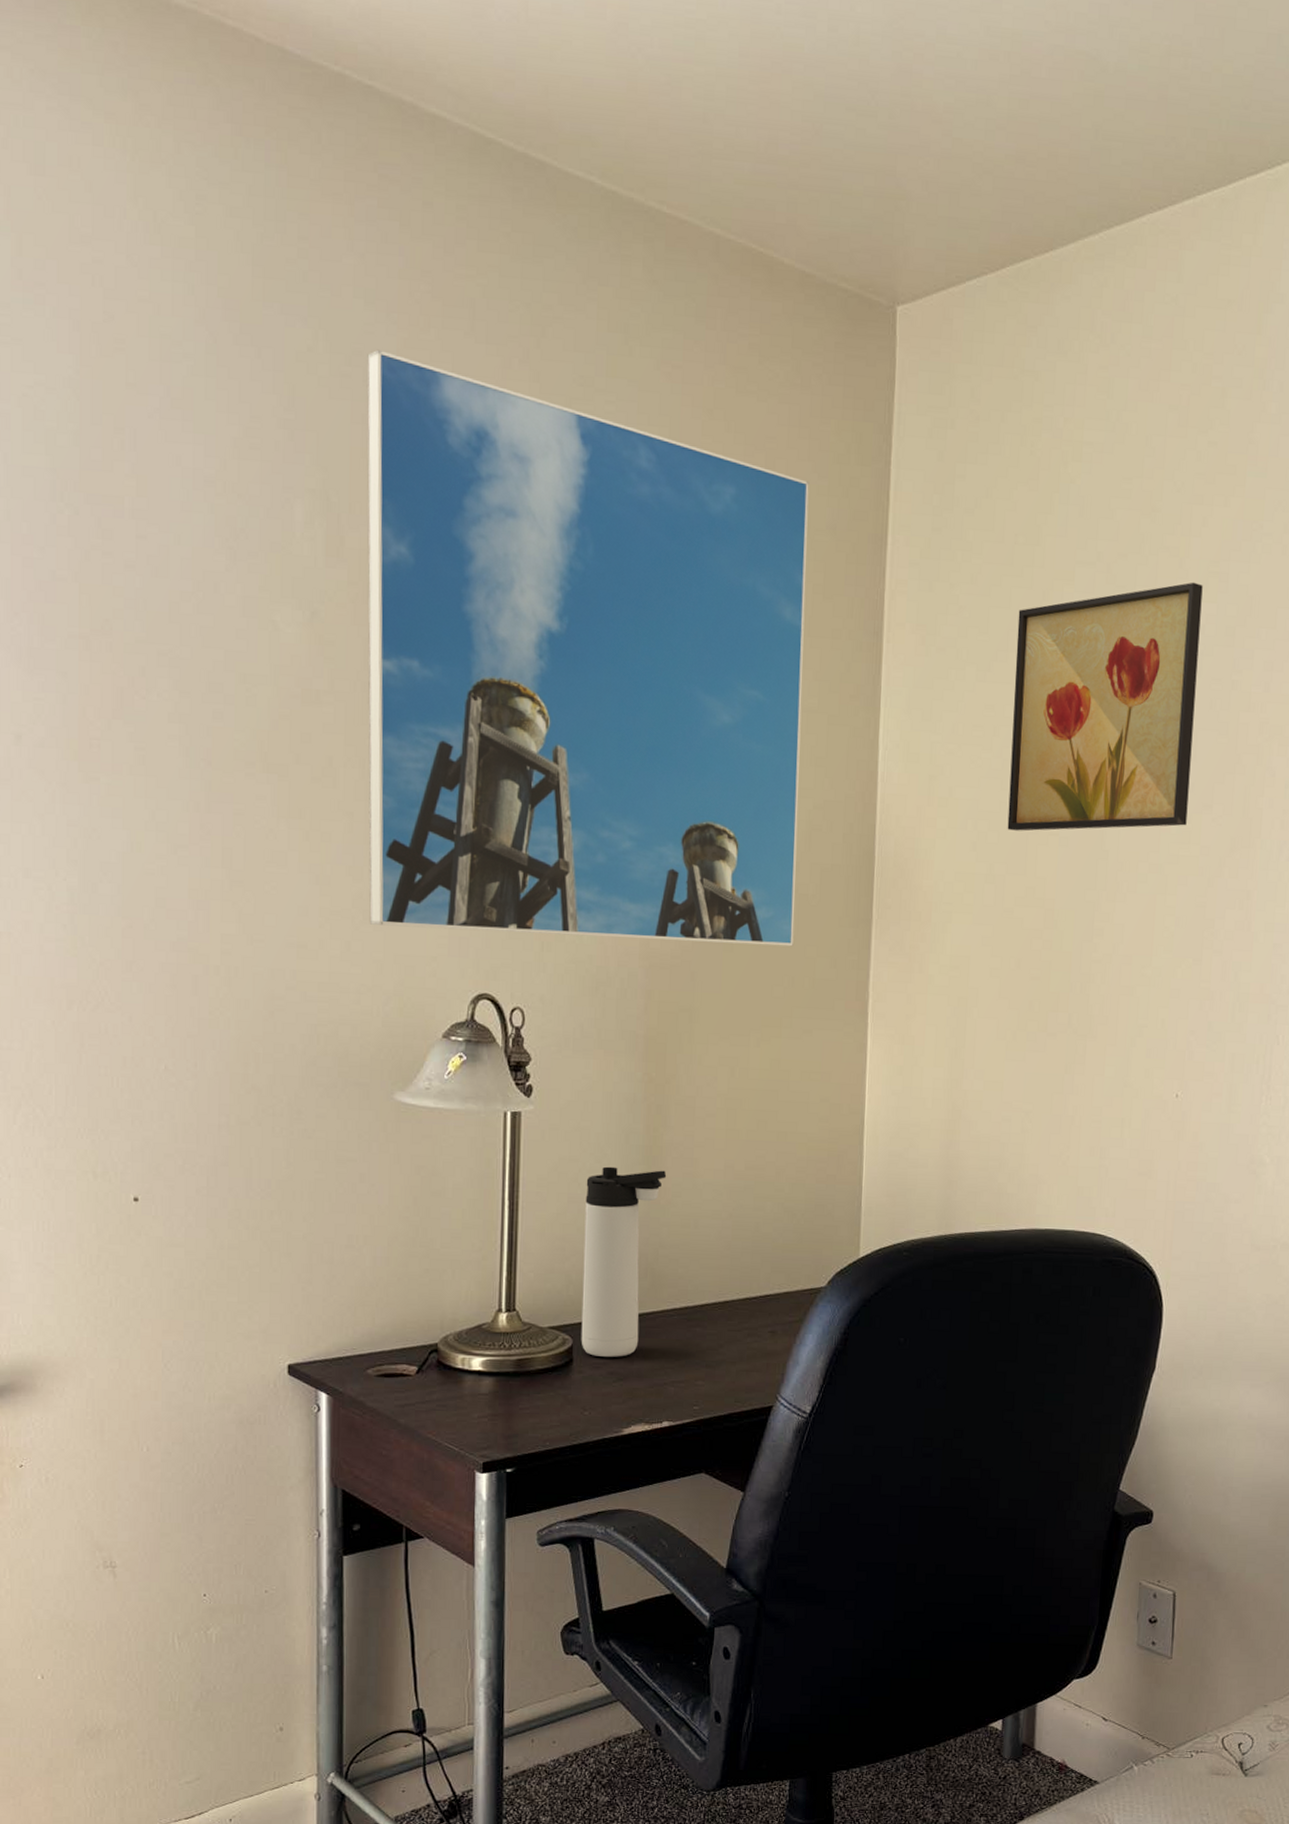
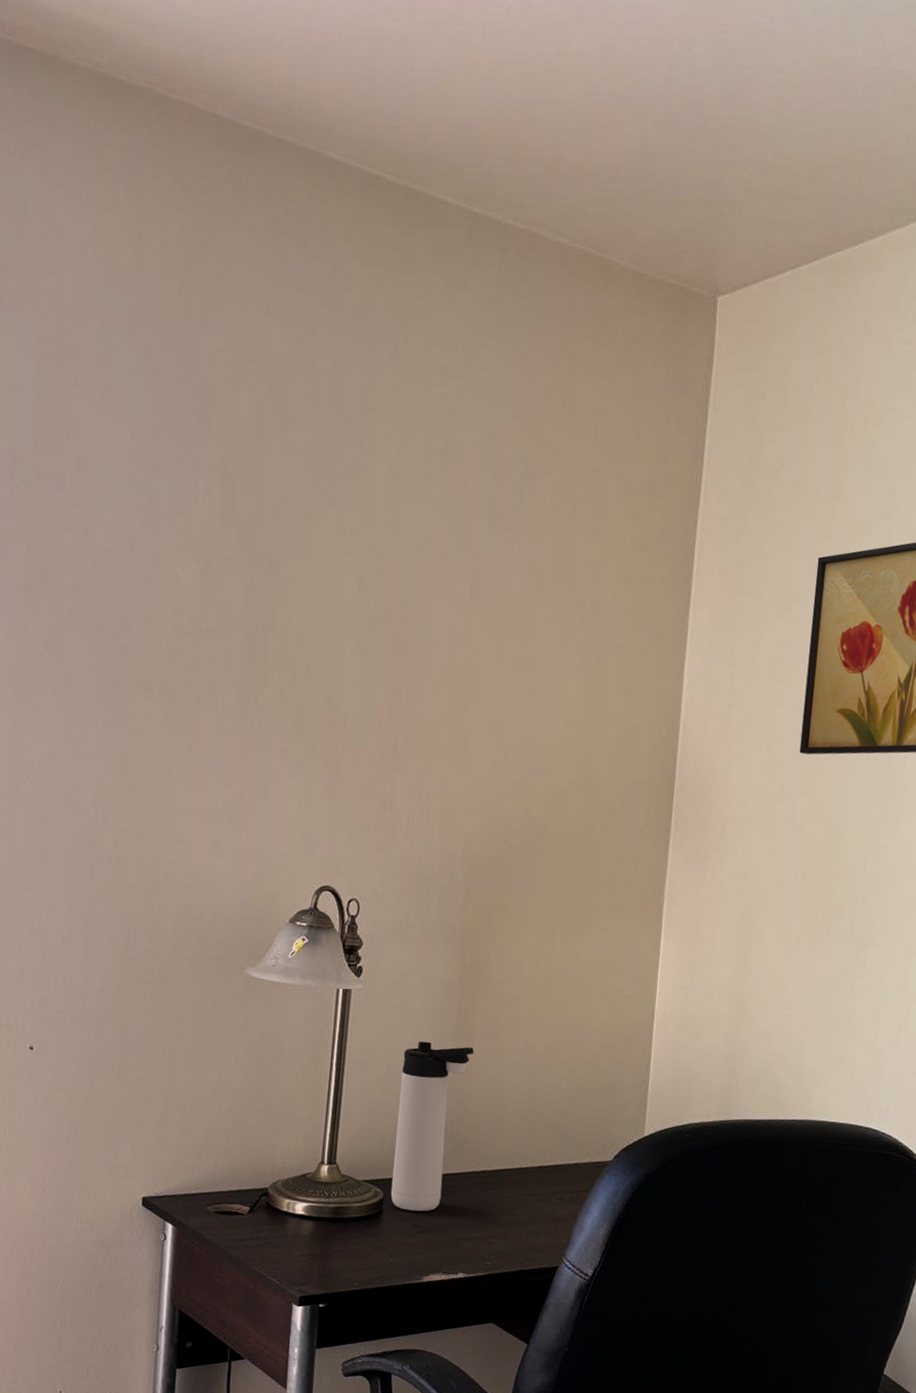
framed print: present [367,349,809,947] -> none [235,349,632,853]

